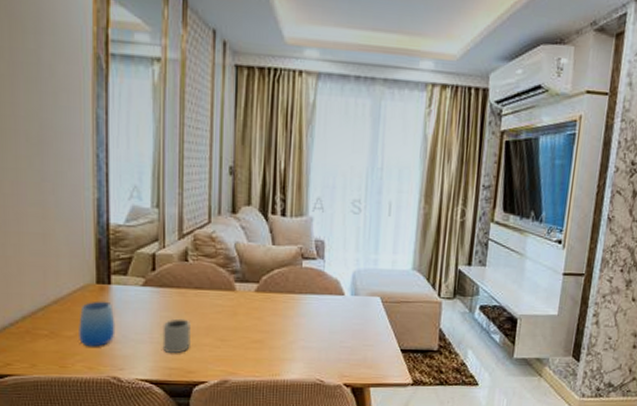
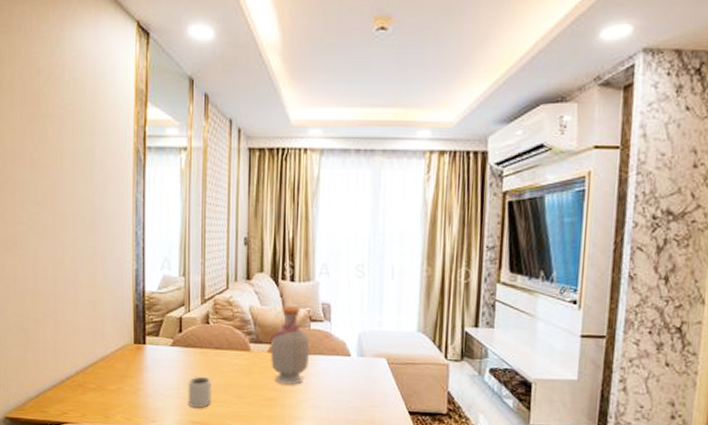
cup: present [79,301,115,347] -> none [120,359,149,400]
bottle: none [256,242,302,326] -> present [269,306,310,385]

